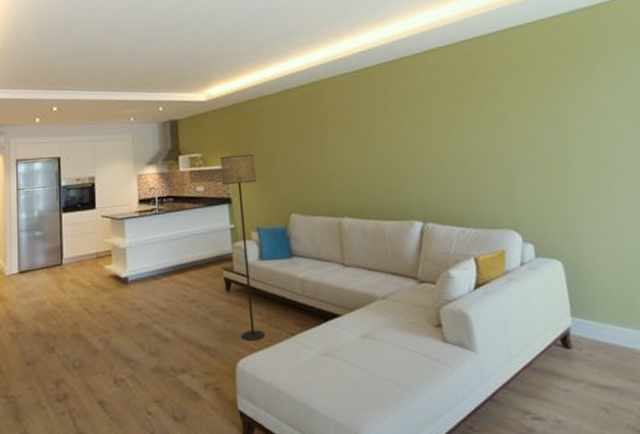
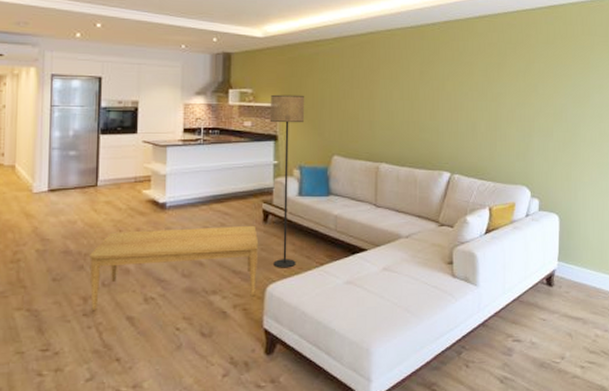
coffee table: none [59,295,226,396] -> present [89,225,259,311]

